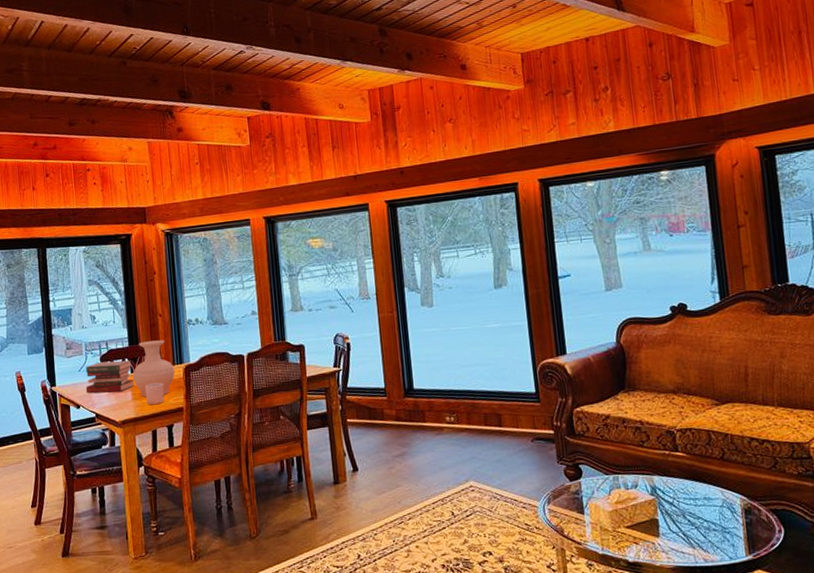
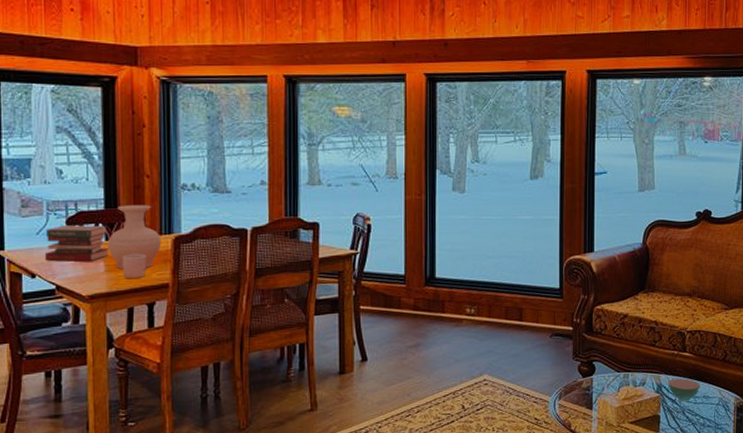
bowl: none [662,479,699,505] -> present [668,378,700,403]

